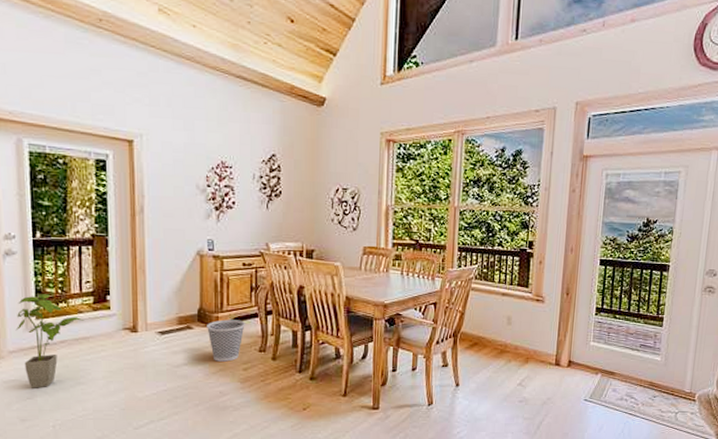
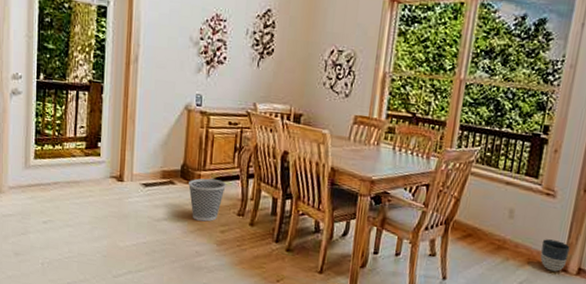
house plant: present [15,294,85,388] -> none [16,134,77,225]
planter: none [536,339,560,366] -> present [540,239,570,272]

